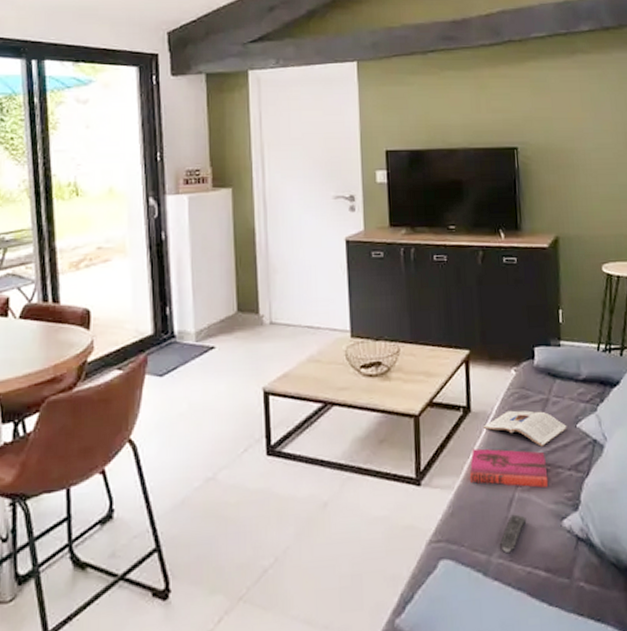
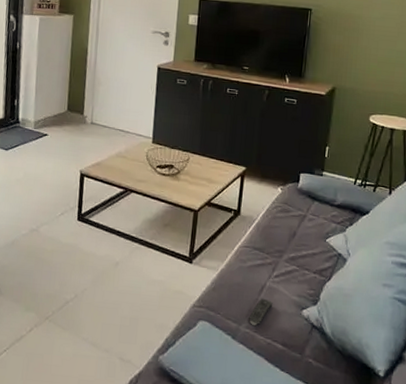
hardback book: present [470,448,549,488] -> none [232,243,296,283]
magazine: present [483,410,567,447] -> none [248,219,318,251]

